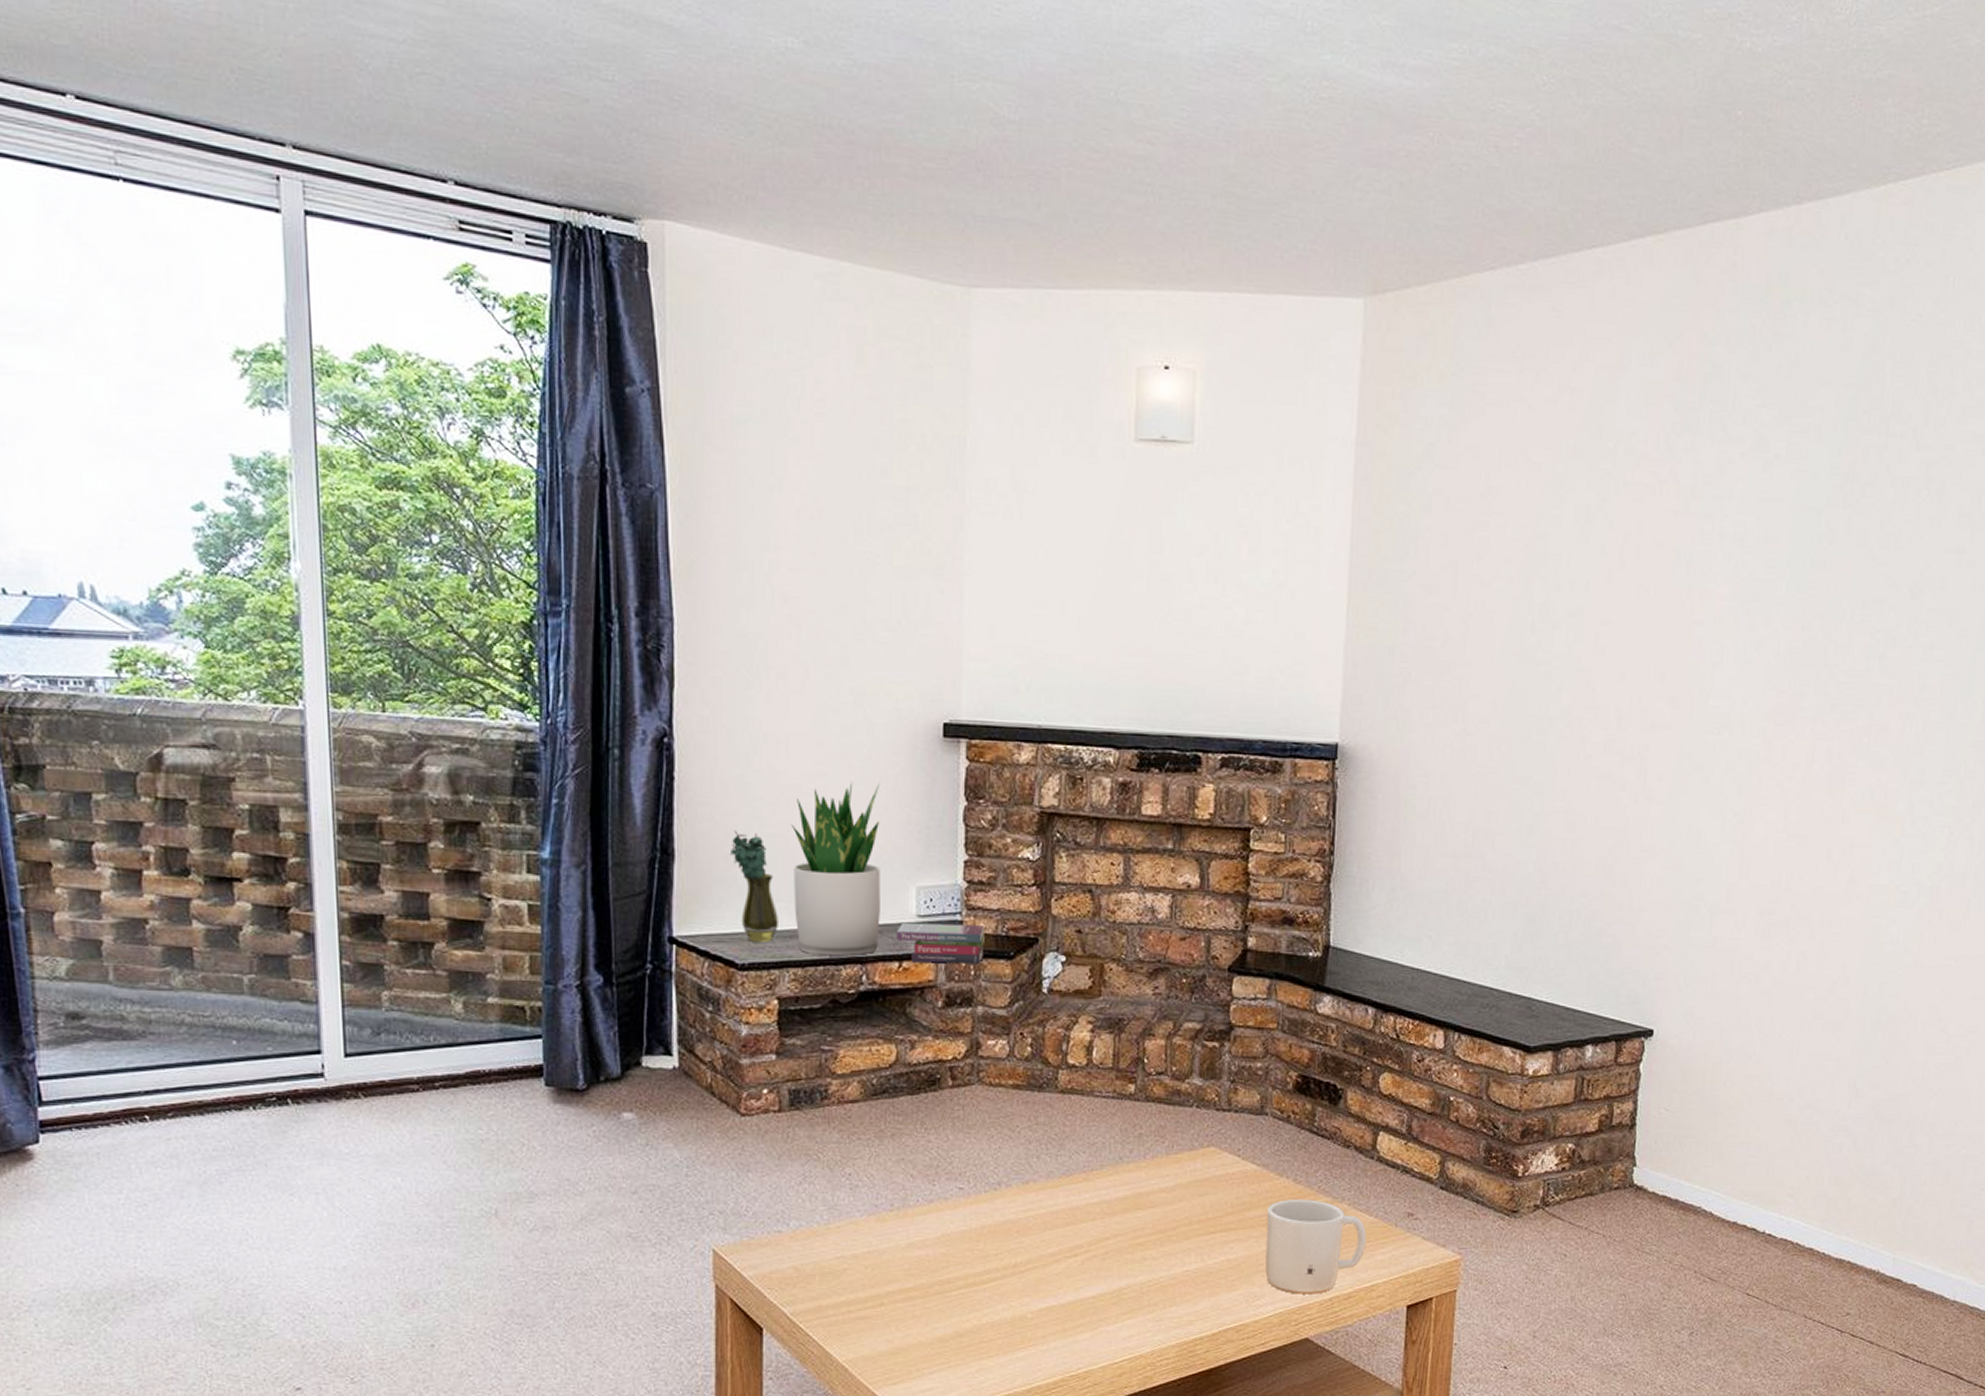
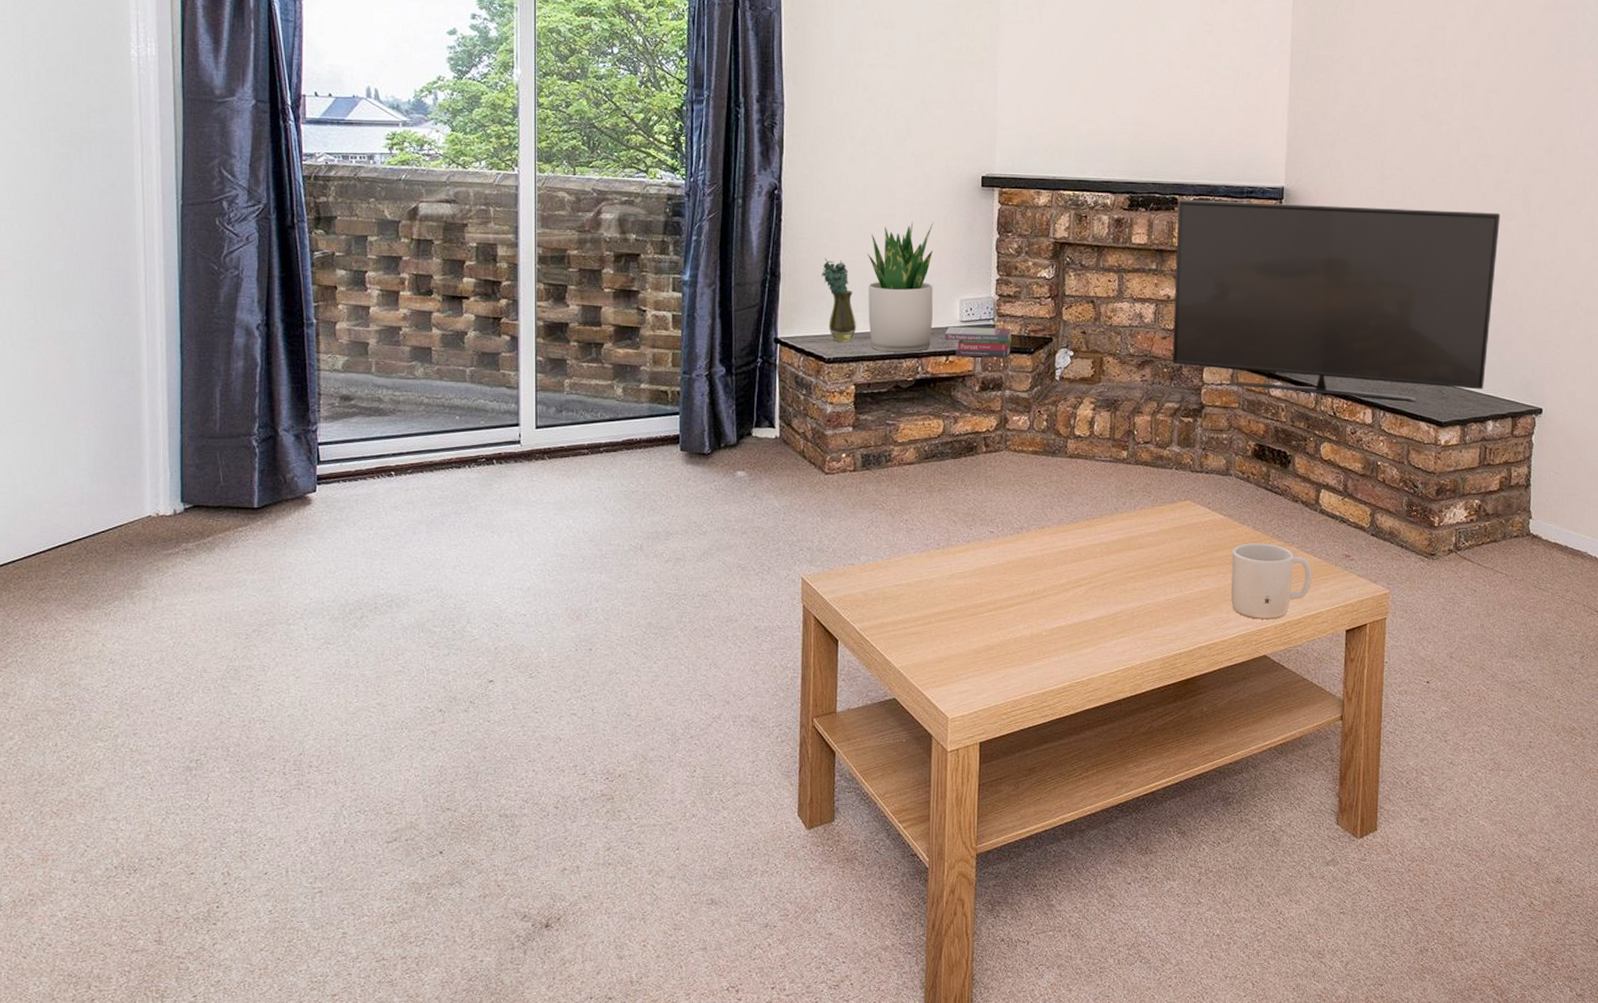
television: none [1193,757,1610,1020] -> present [1172,199,1501,401]

